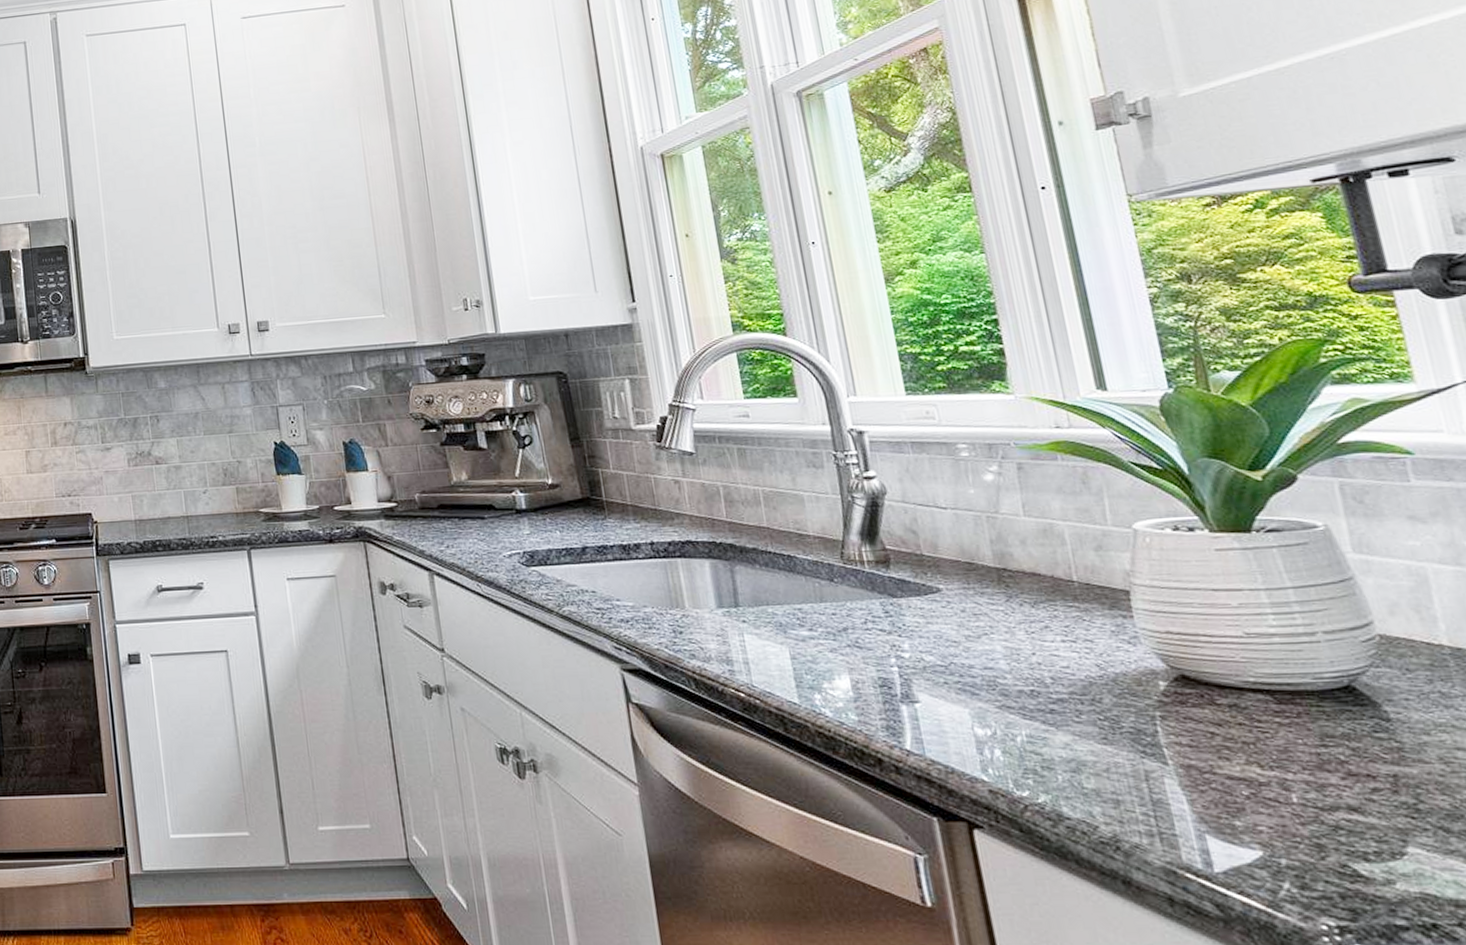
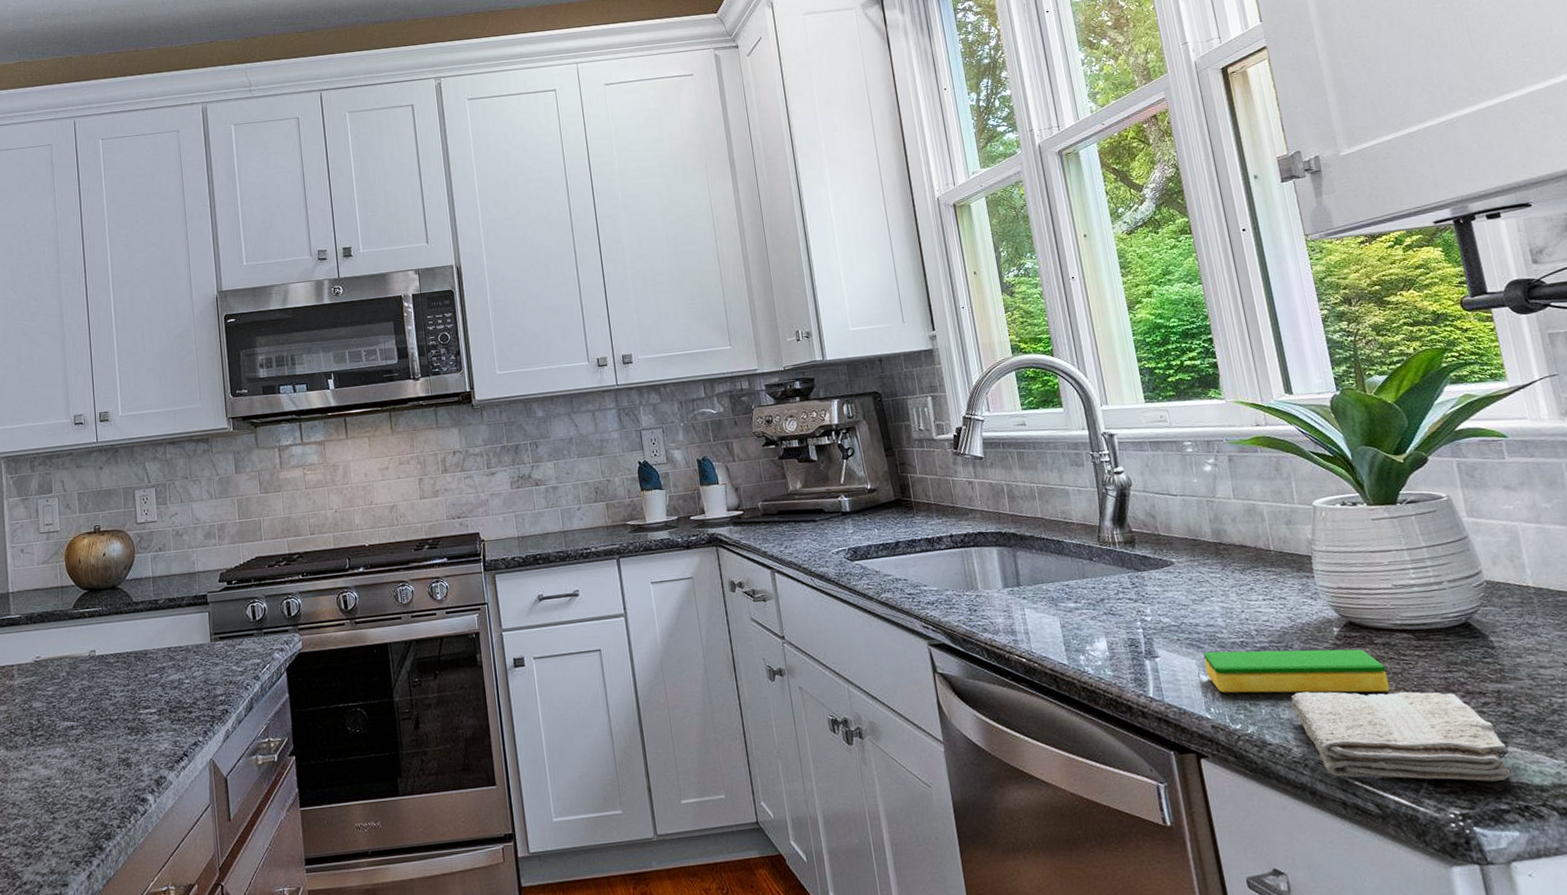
dish sponge: none [978,700,1238,766] -> present [1203,649,1390,693]
washcloth: none [1098,758,1412,889] -> present [1291,691,1511,782]

